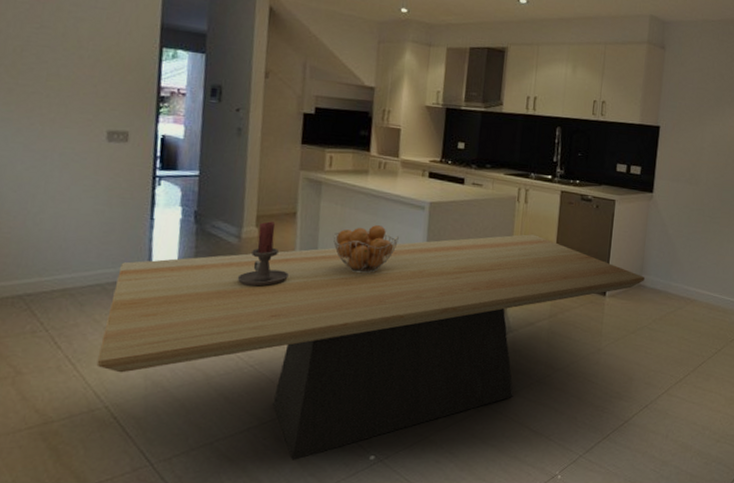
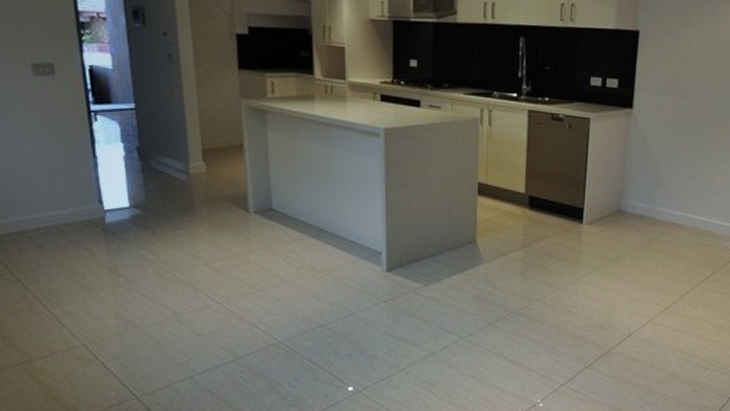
dining table: present [96,234,645,460] -> none [66,159,625,392]
candle holder: present [237,221,289,287] -> none [191,155,244,224]
fruit basket: present [333,225,399,274] -> none [286,155,355,208]

